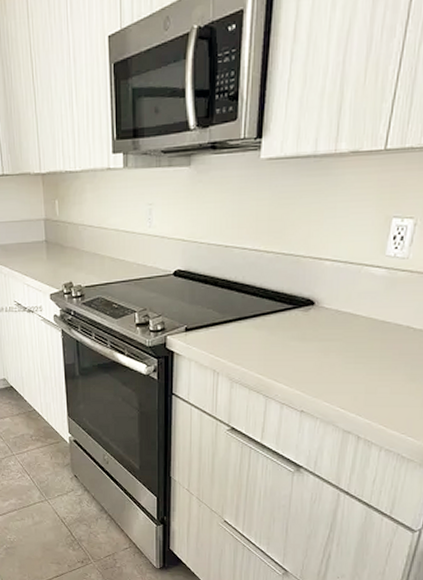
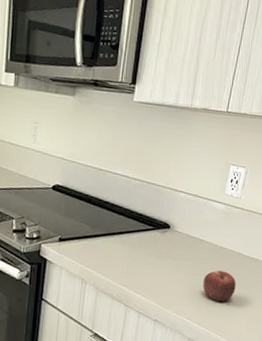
apple: none [360,350,405,387] -> present [203,270,236,303]

